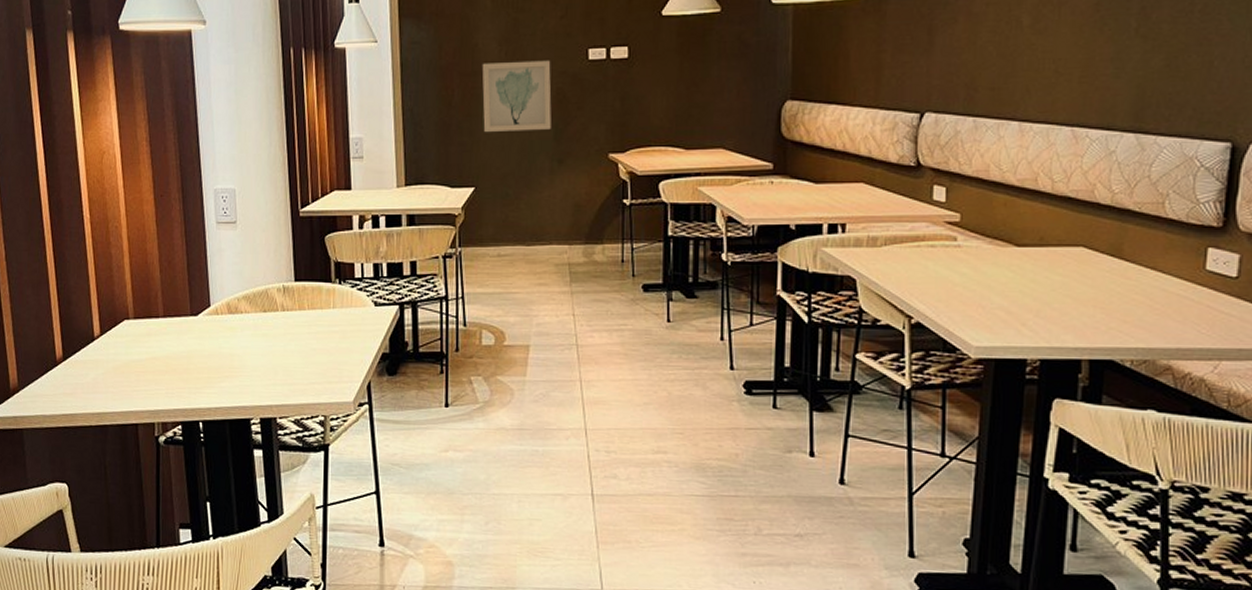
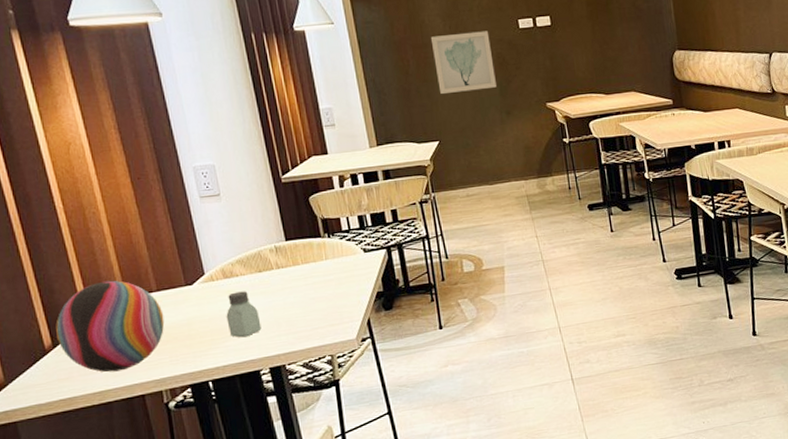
decorative ball: none [68,299,166,395] -> present [56,280,165,373]
saltshaker: none [225,330,258,381] -> present [226,291,262,338]

